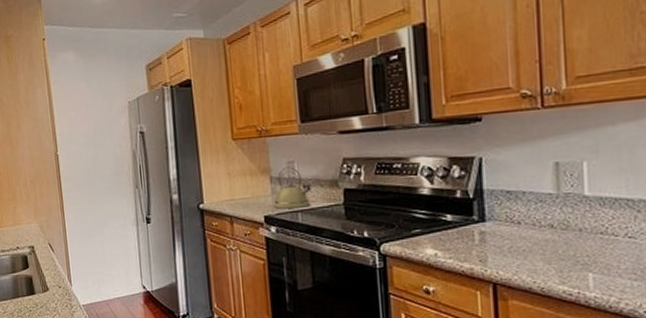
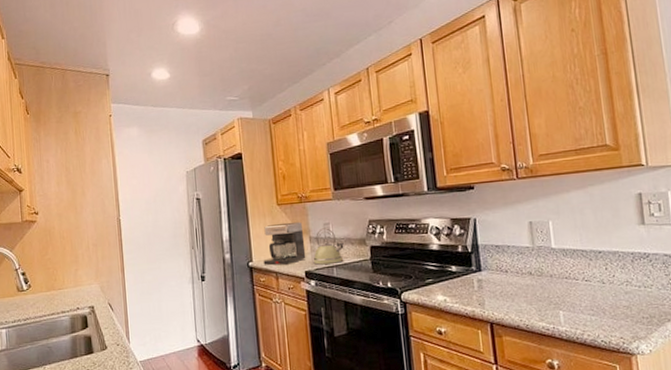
coffee maker: none [216,159,266,209] -> present [263,221,306,266]

